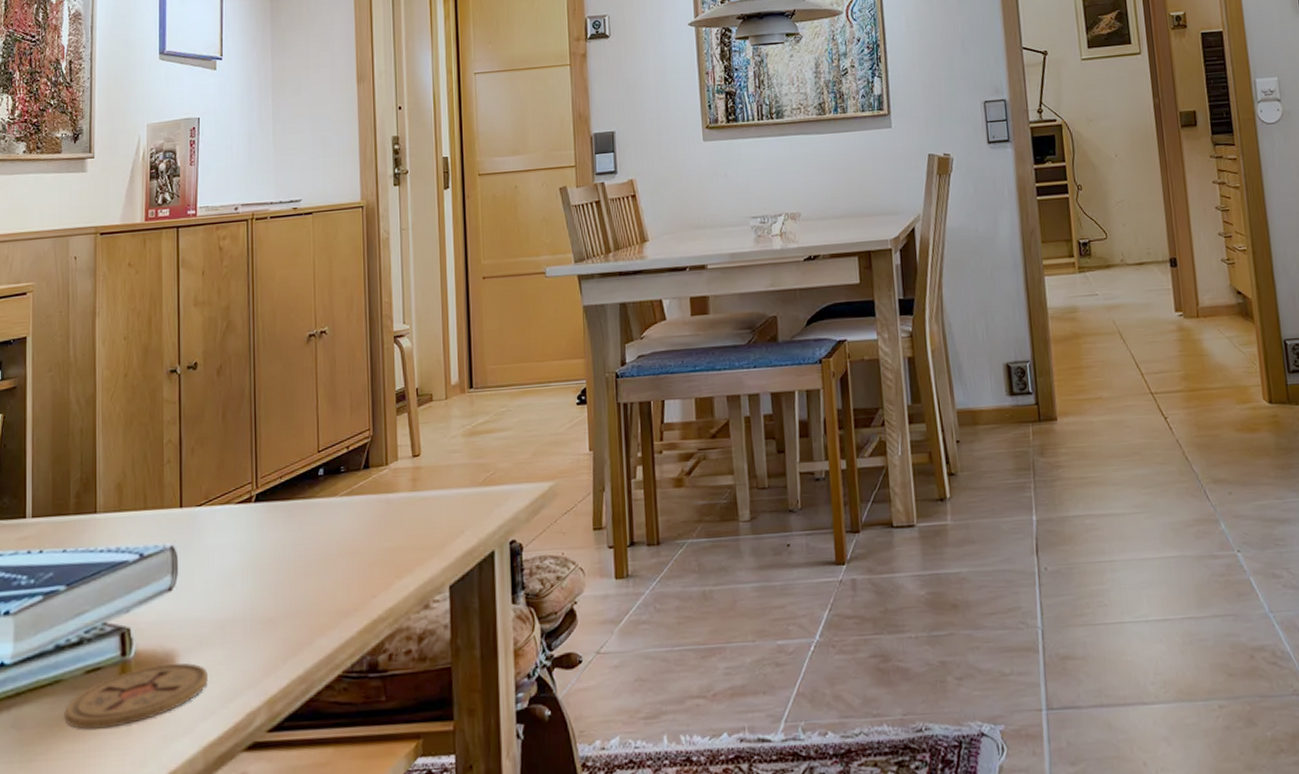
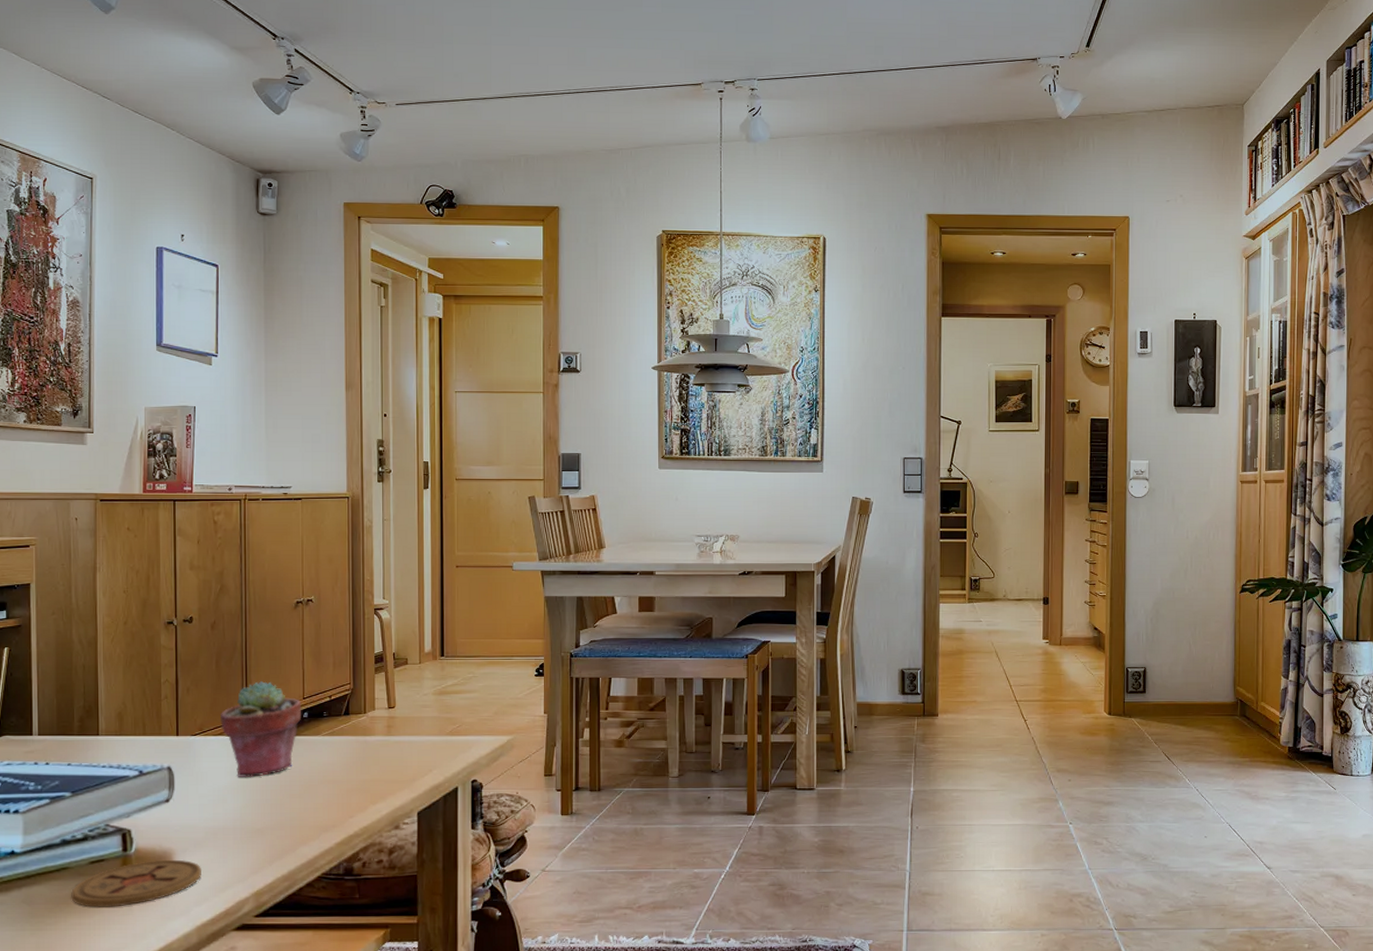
potted succulent: none [228,433,317,555] -> present [221,681,302,778]

